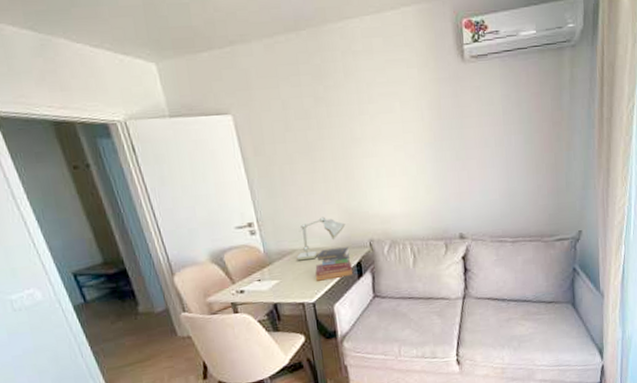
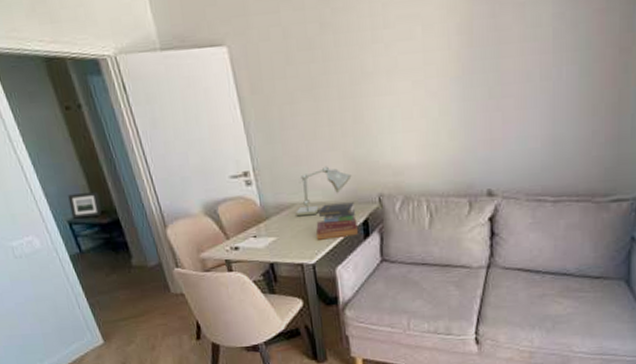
picture frame: none [73,243,109,271] -> present [68,191,102,219]

